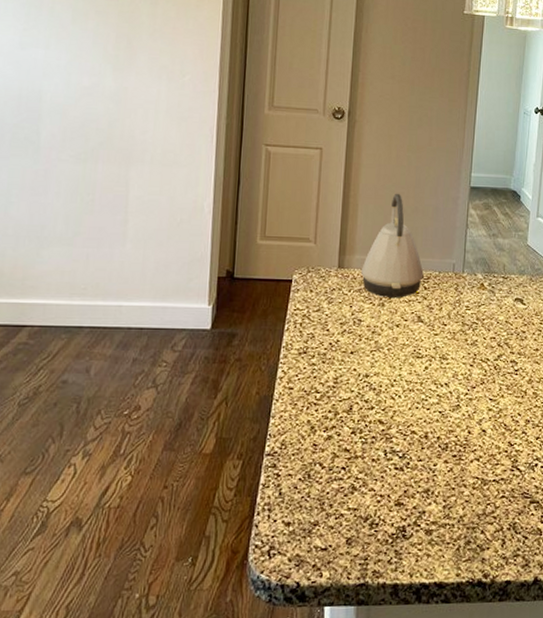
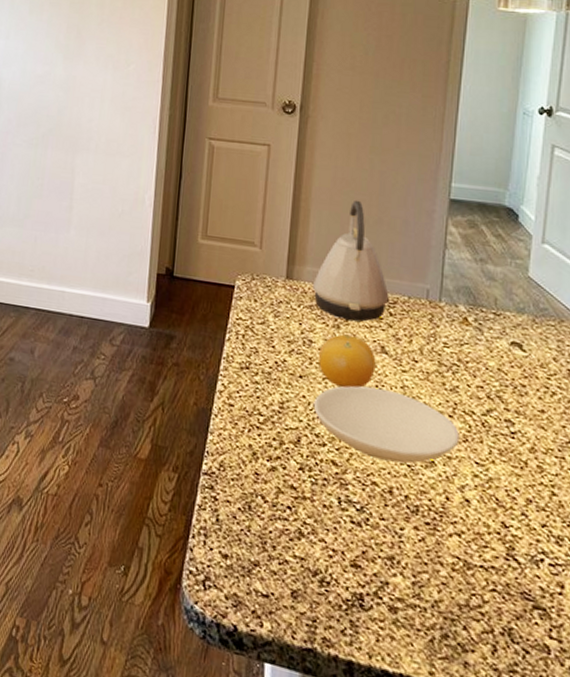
bowl: none [362,352,478,412] -> present [313,385,460,464]
fruit: none [367,310,414,357] -> present [319,334,376,388]

